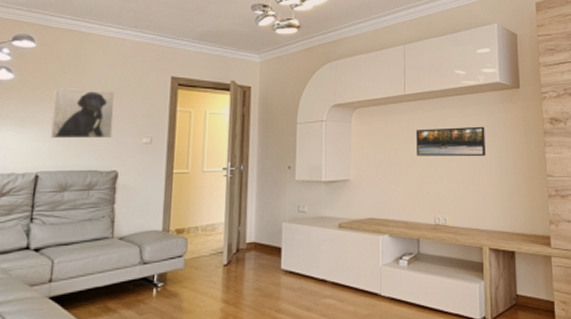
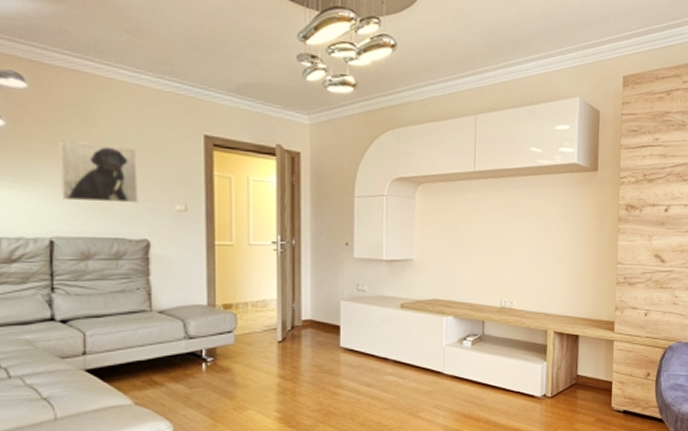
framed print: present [415,126,486,156] -> none [484,209,558,240]

